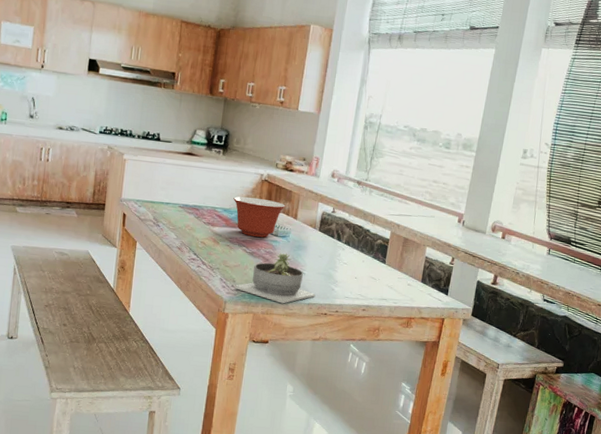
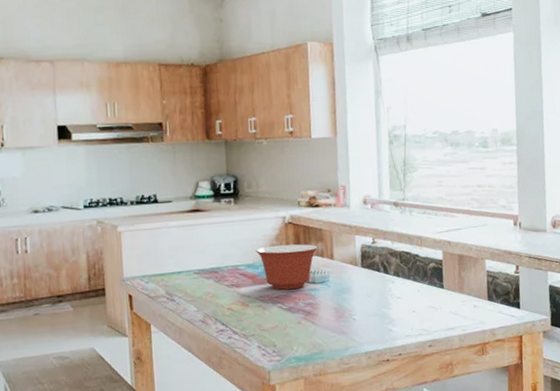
succulent planter: present [234,252,316,304] -> none [276,300,372,360]

